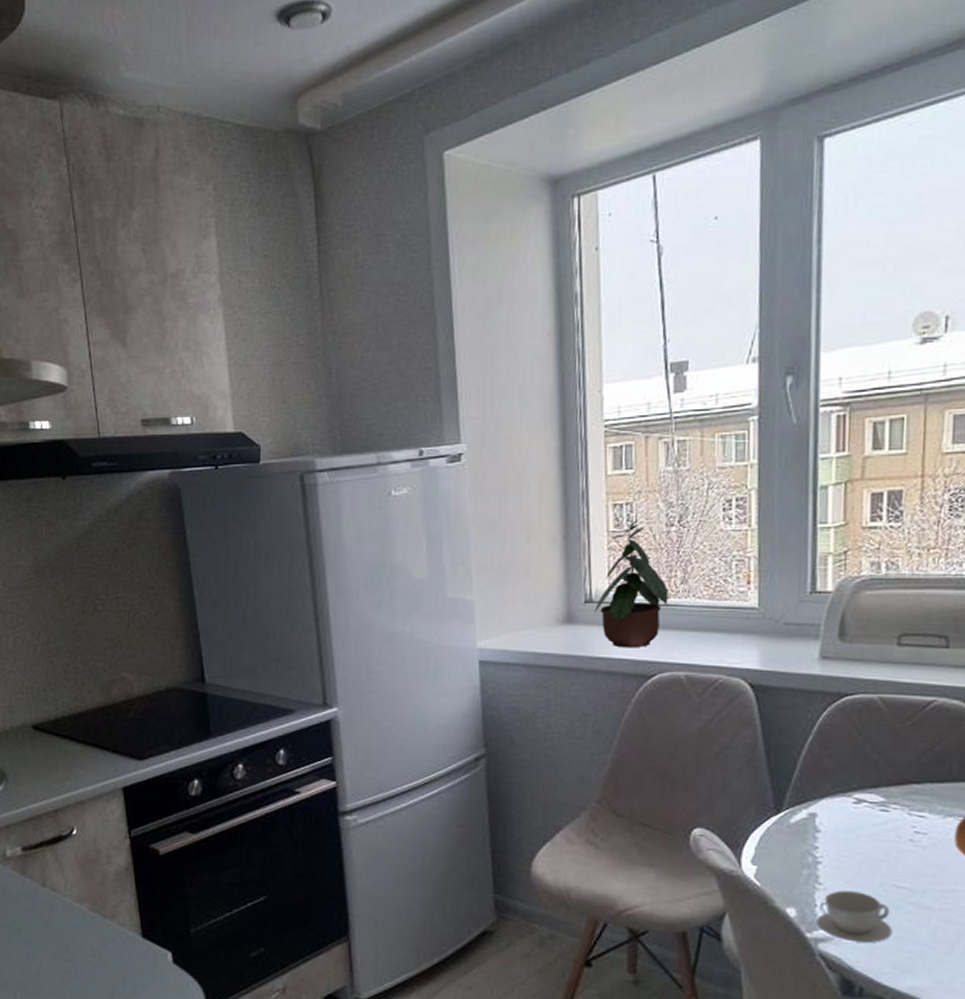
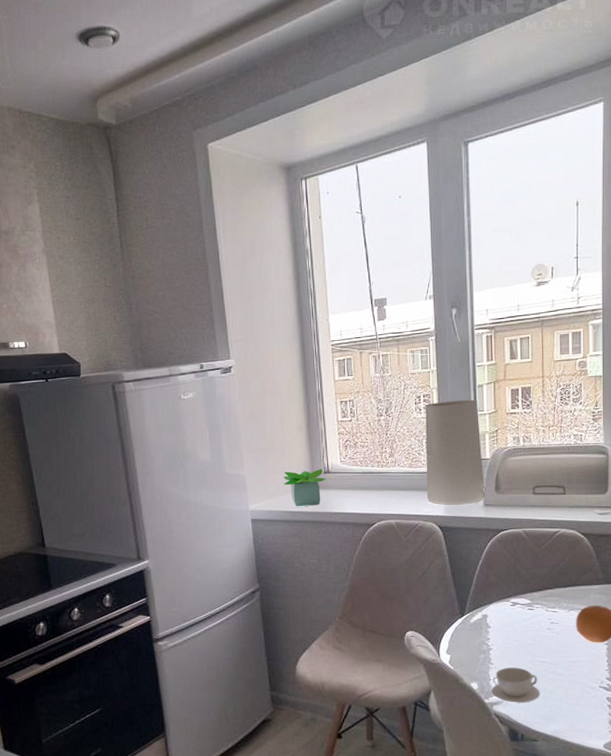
potted plant: none [526,596,587,647] -> present [283,468,326,507]
potted plant: present [594,519,669,648] -> none [331,411,381,505]
vase: none [733,506,823,657] -> present [425,399,486,506]

